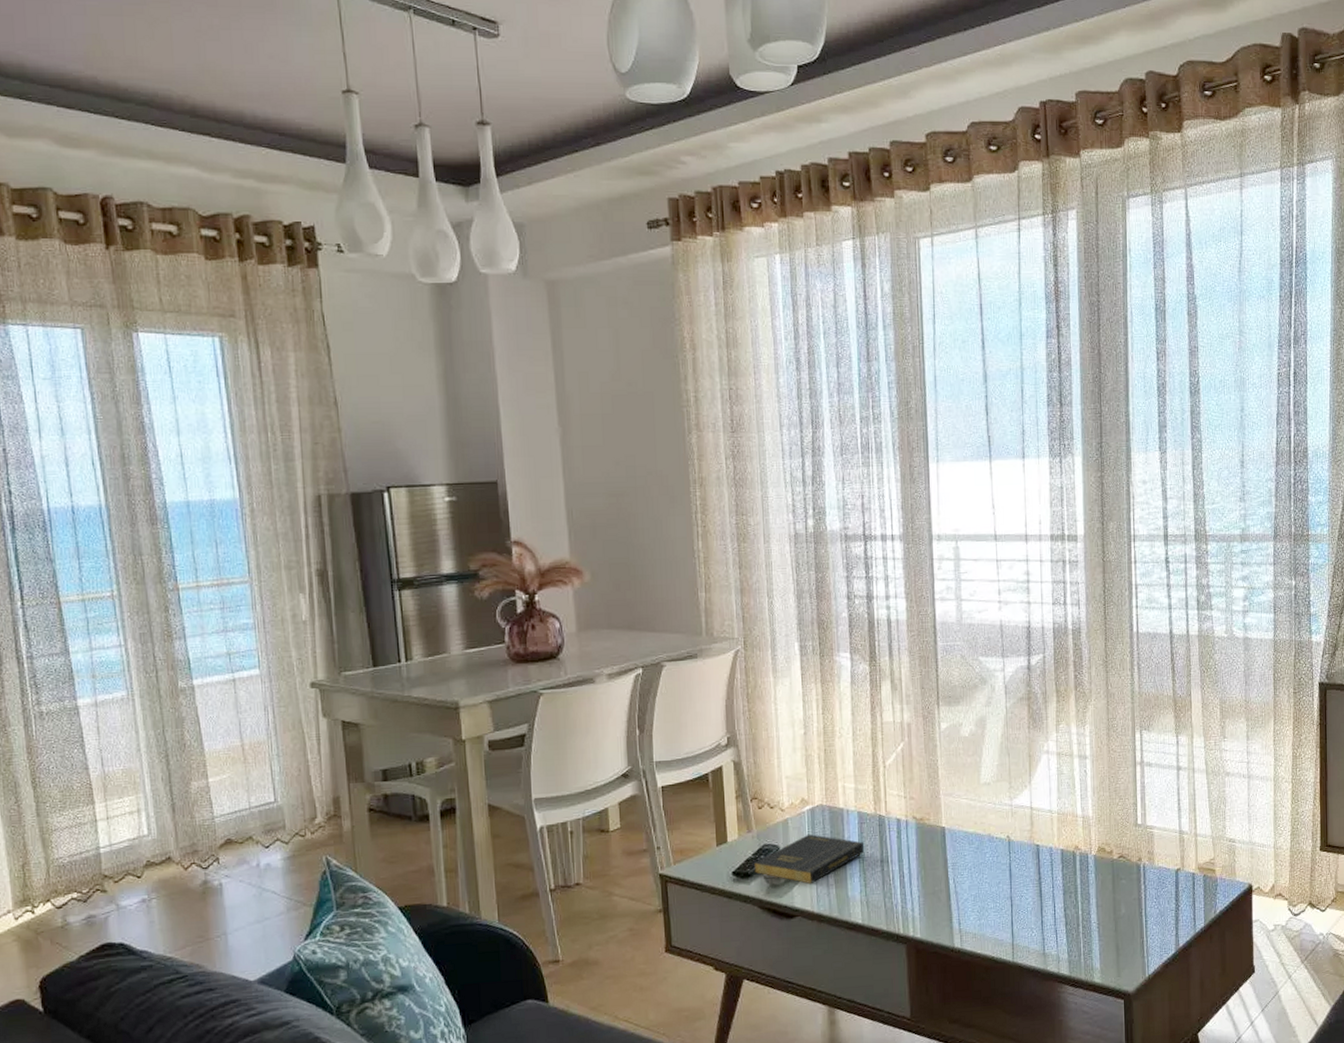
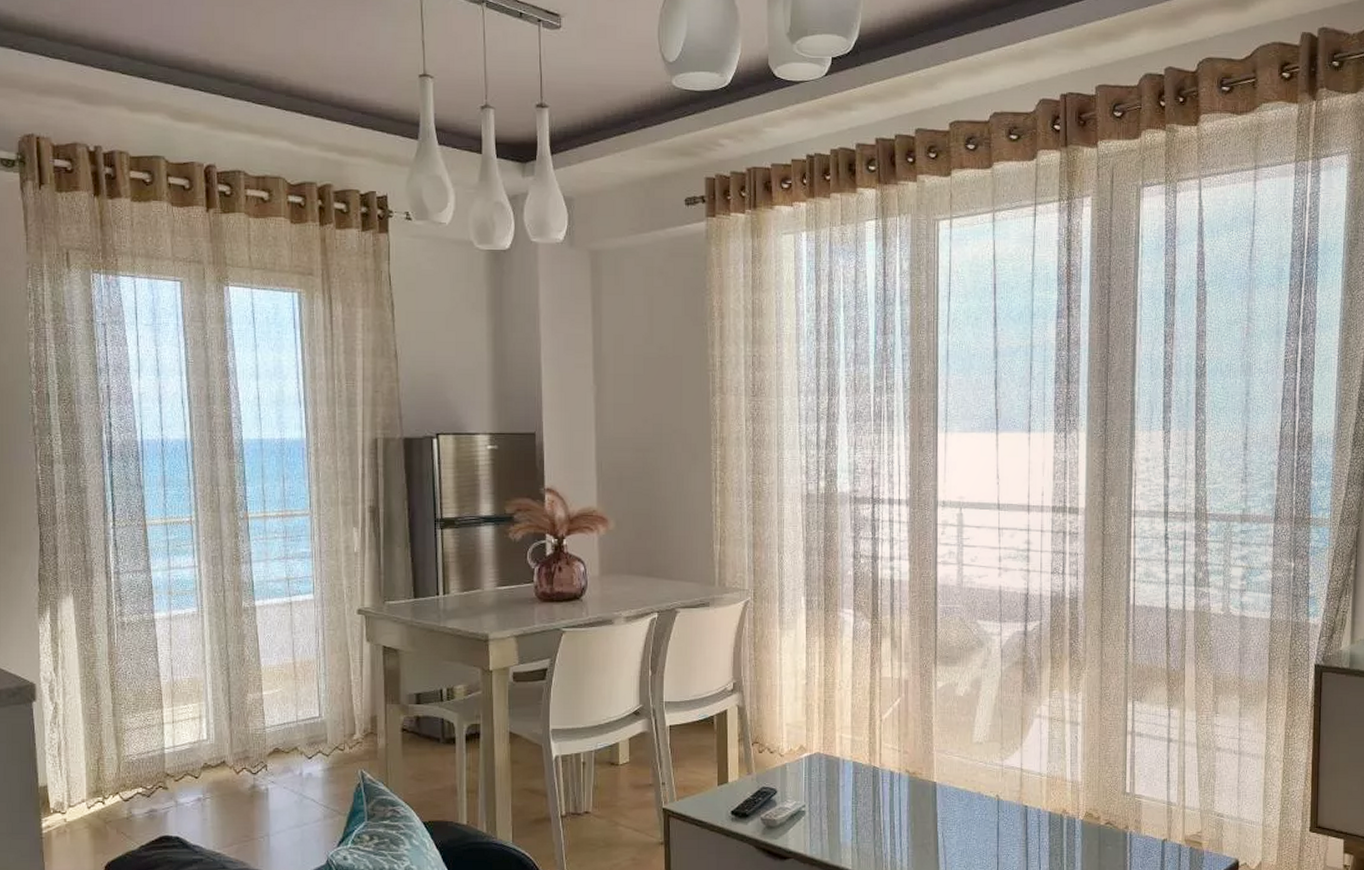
book: present [754,833,865,885] -> none [752,780,858,829]

